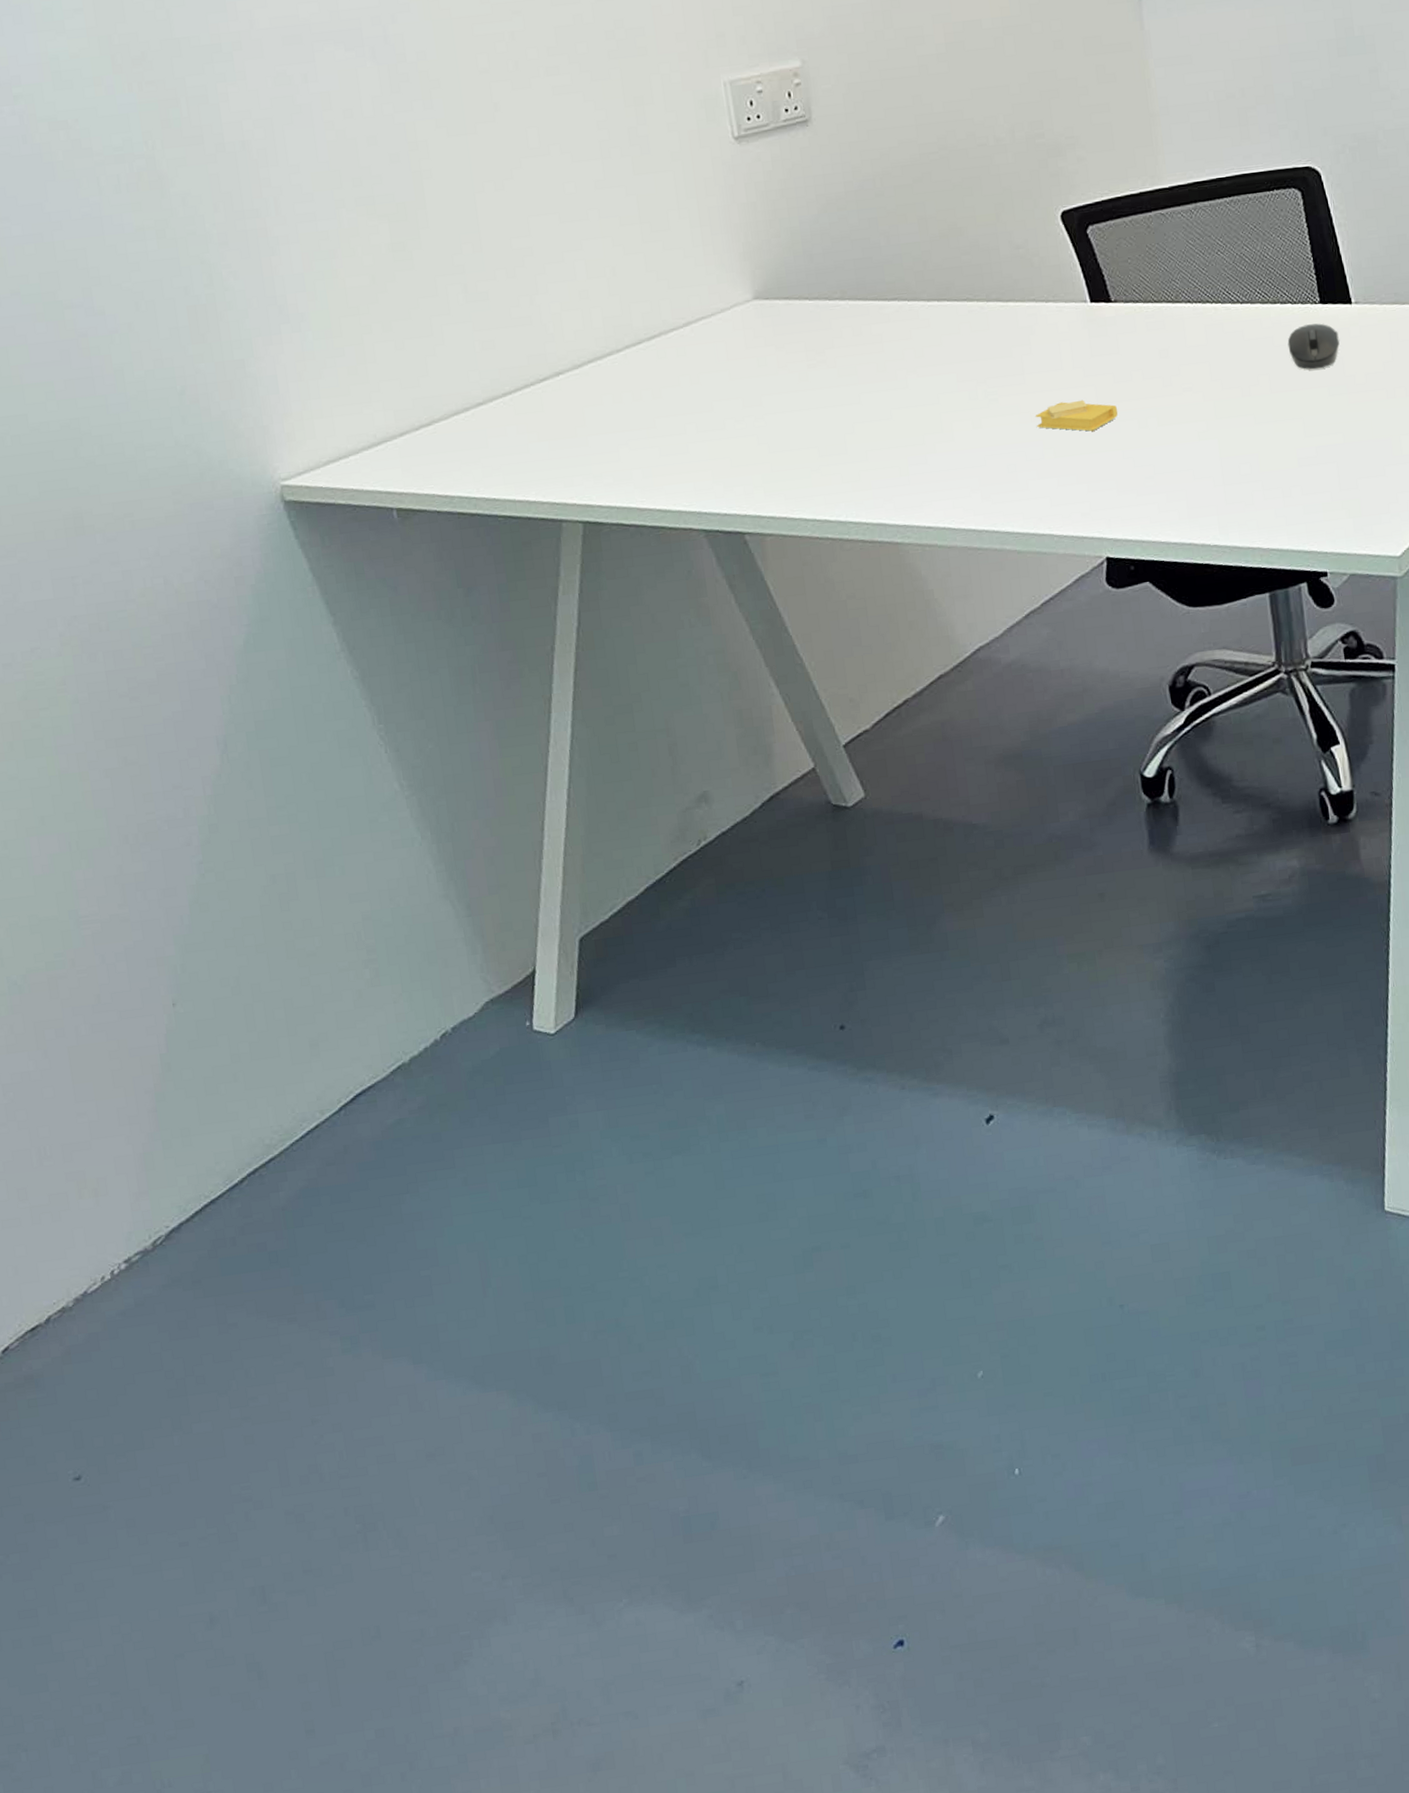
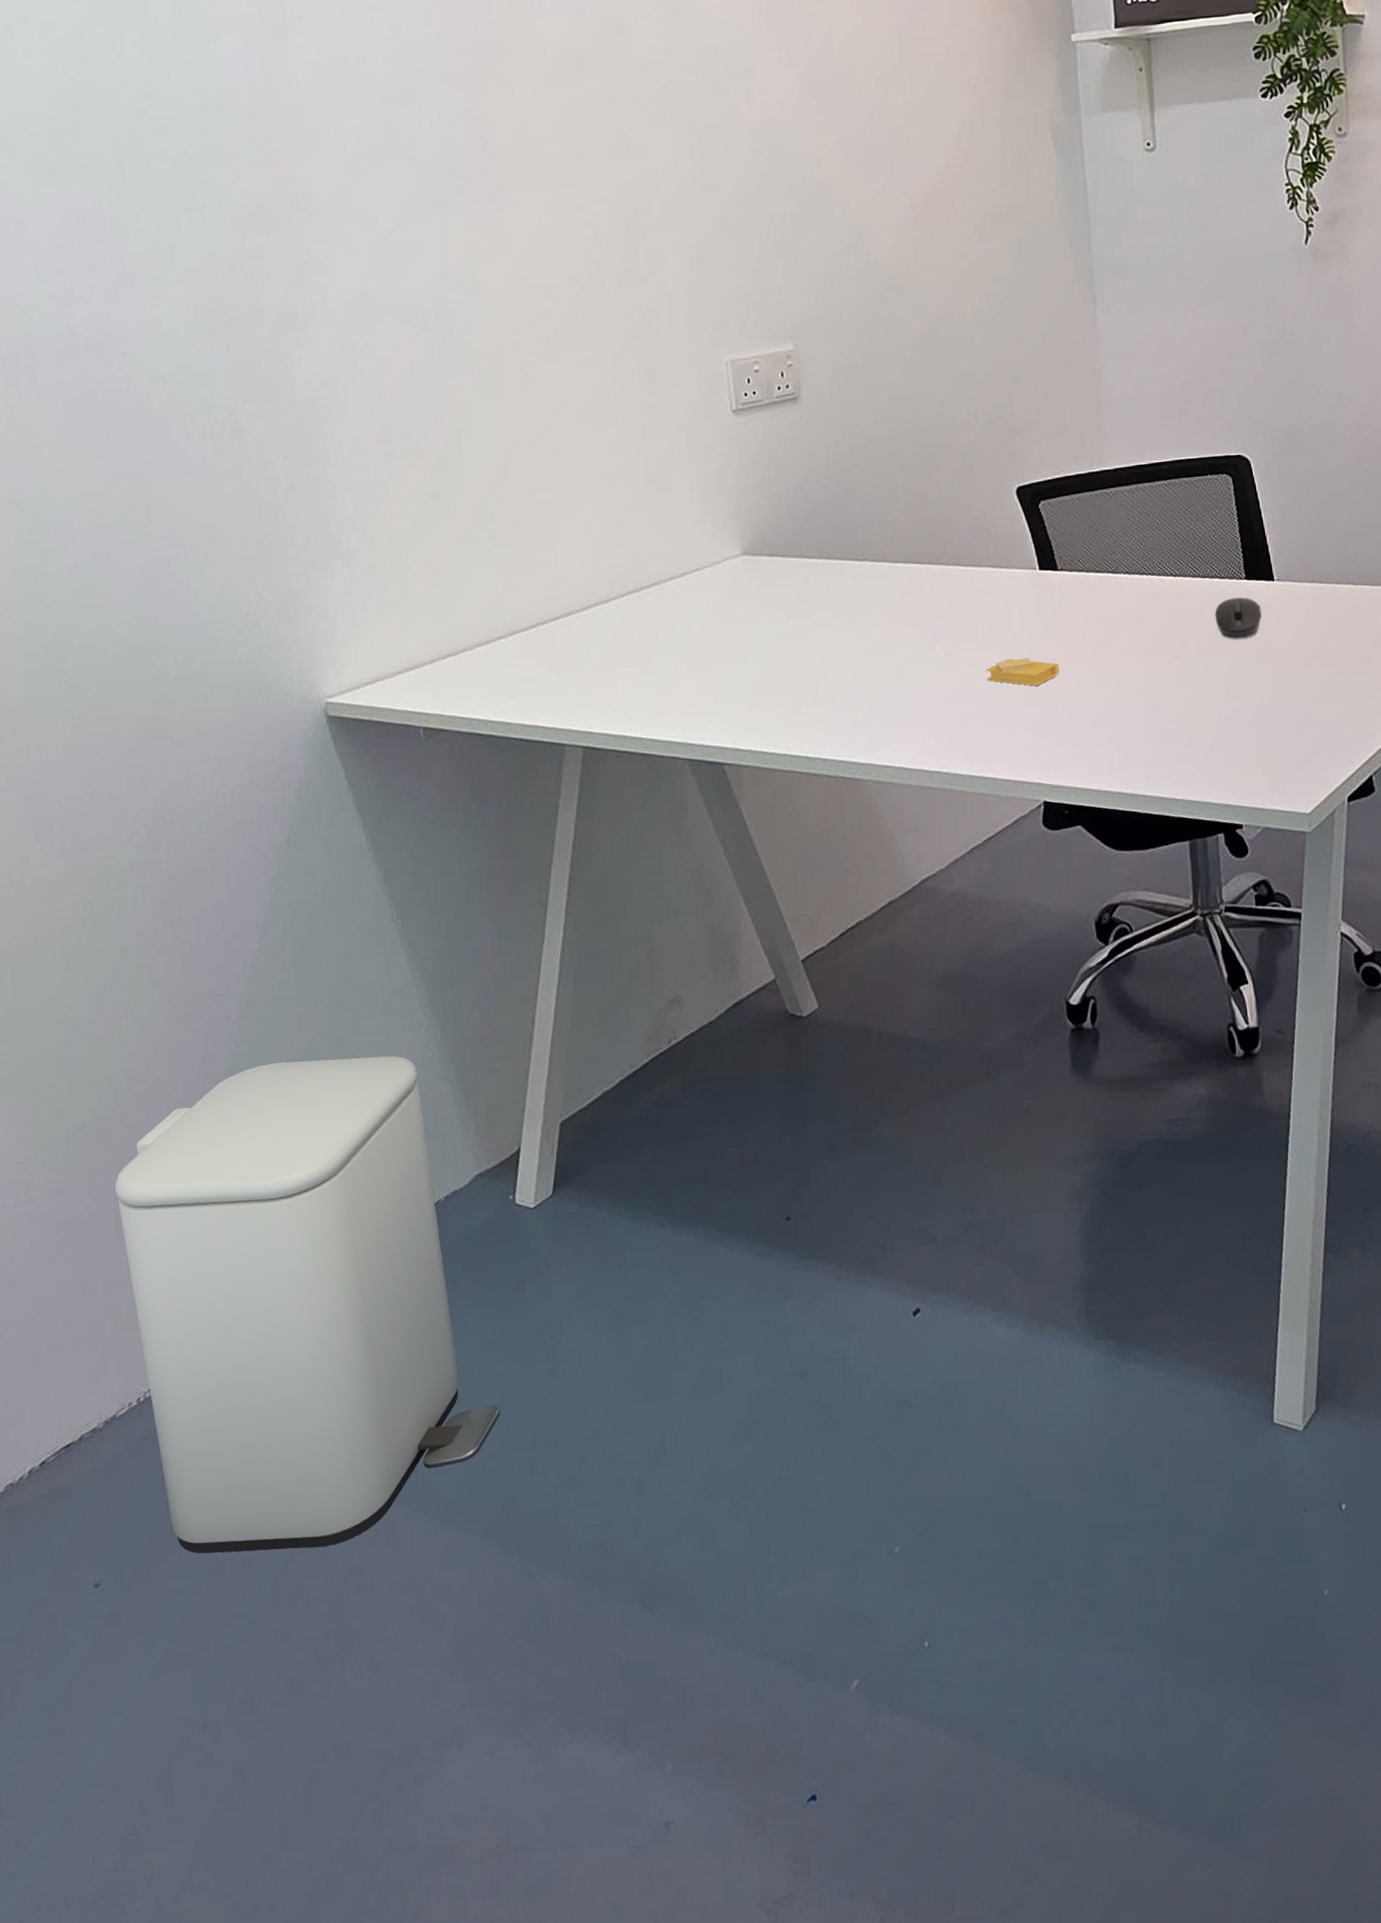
pedal bin: none [68,876,529,1436] -> present [114,1056,500,1554]

